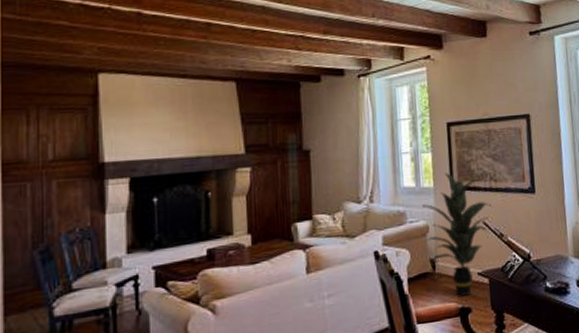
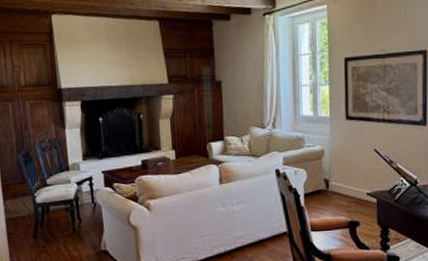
indoor plant: present [422,173,492,296] -> none [319,104,384,212]

